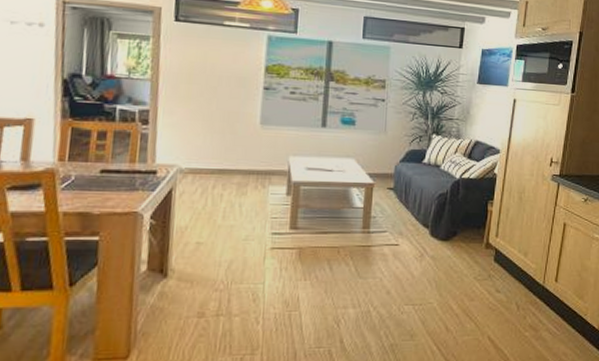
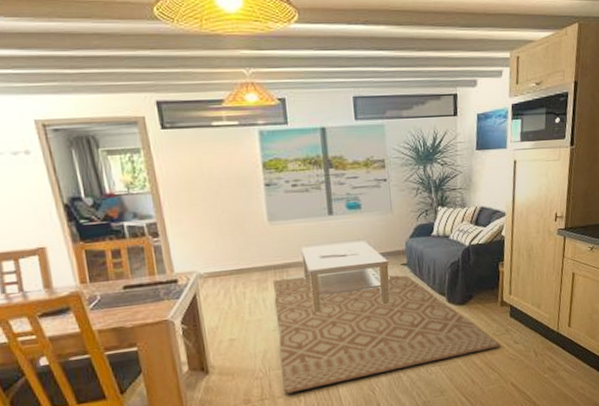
rug: none [242,185,481,313] -> present [273,275,501,394]

